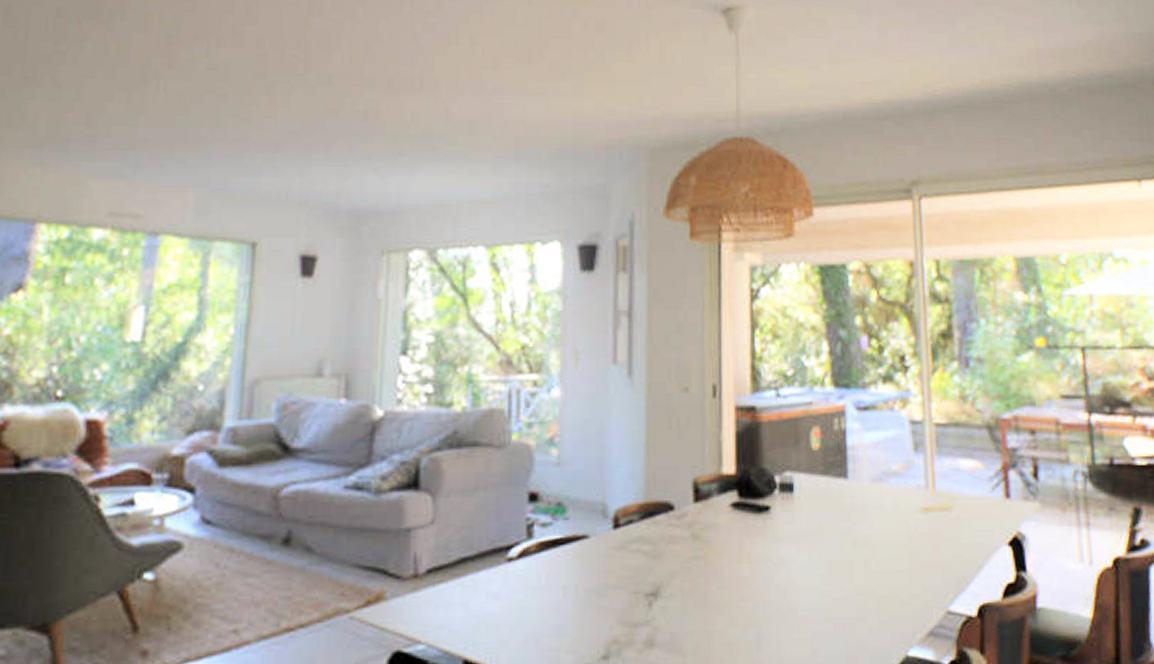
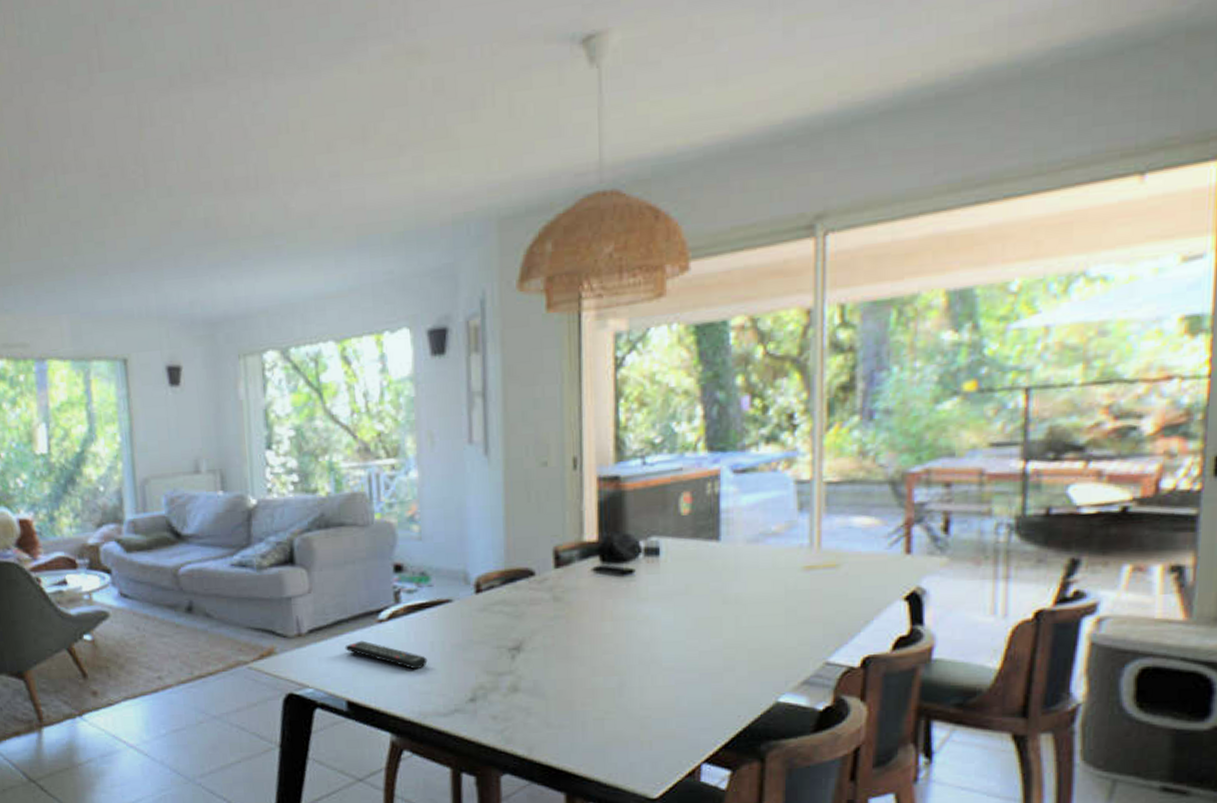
remote control: none [467,583,559,620] -> present [344,640,428,670]

